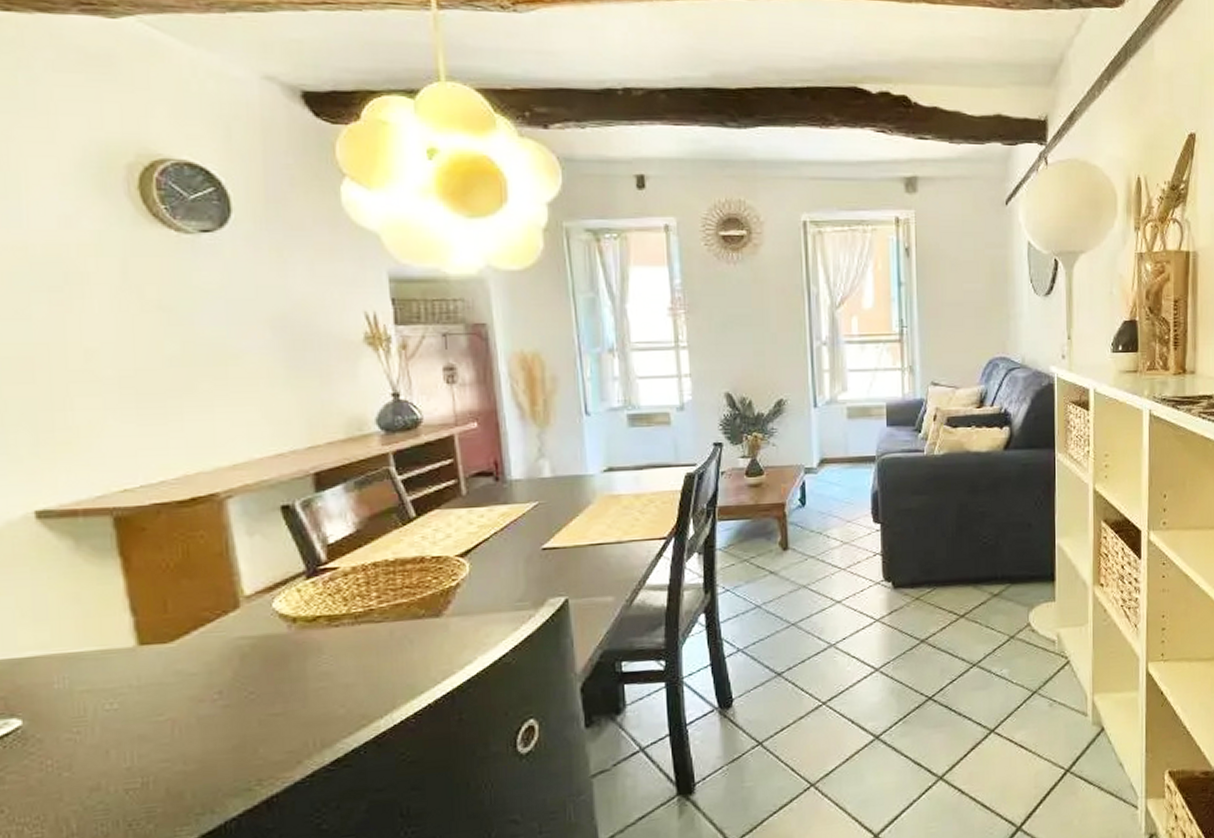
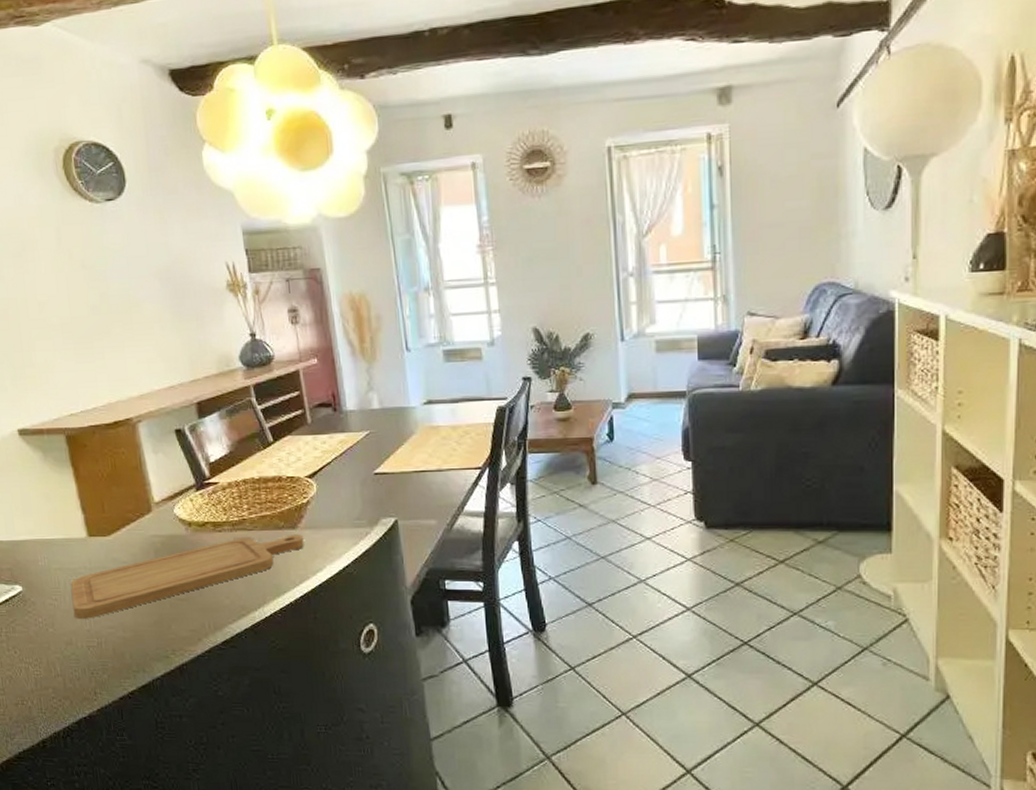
chopping board: none [103,623,450,755] -> present [70,534,304,619]

